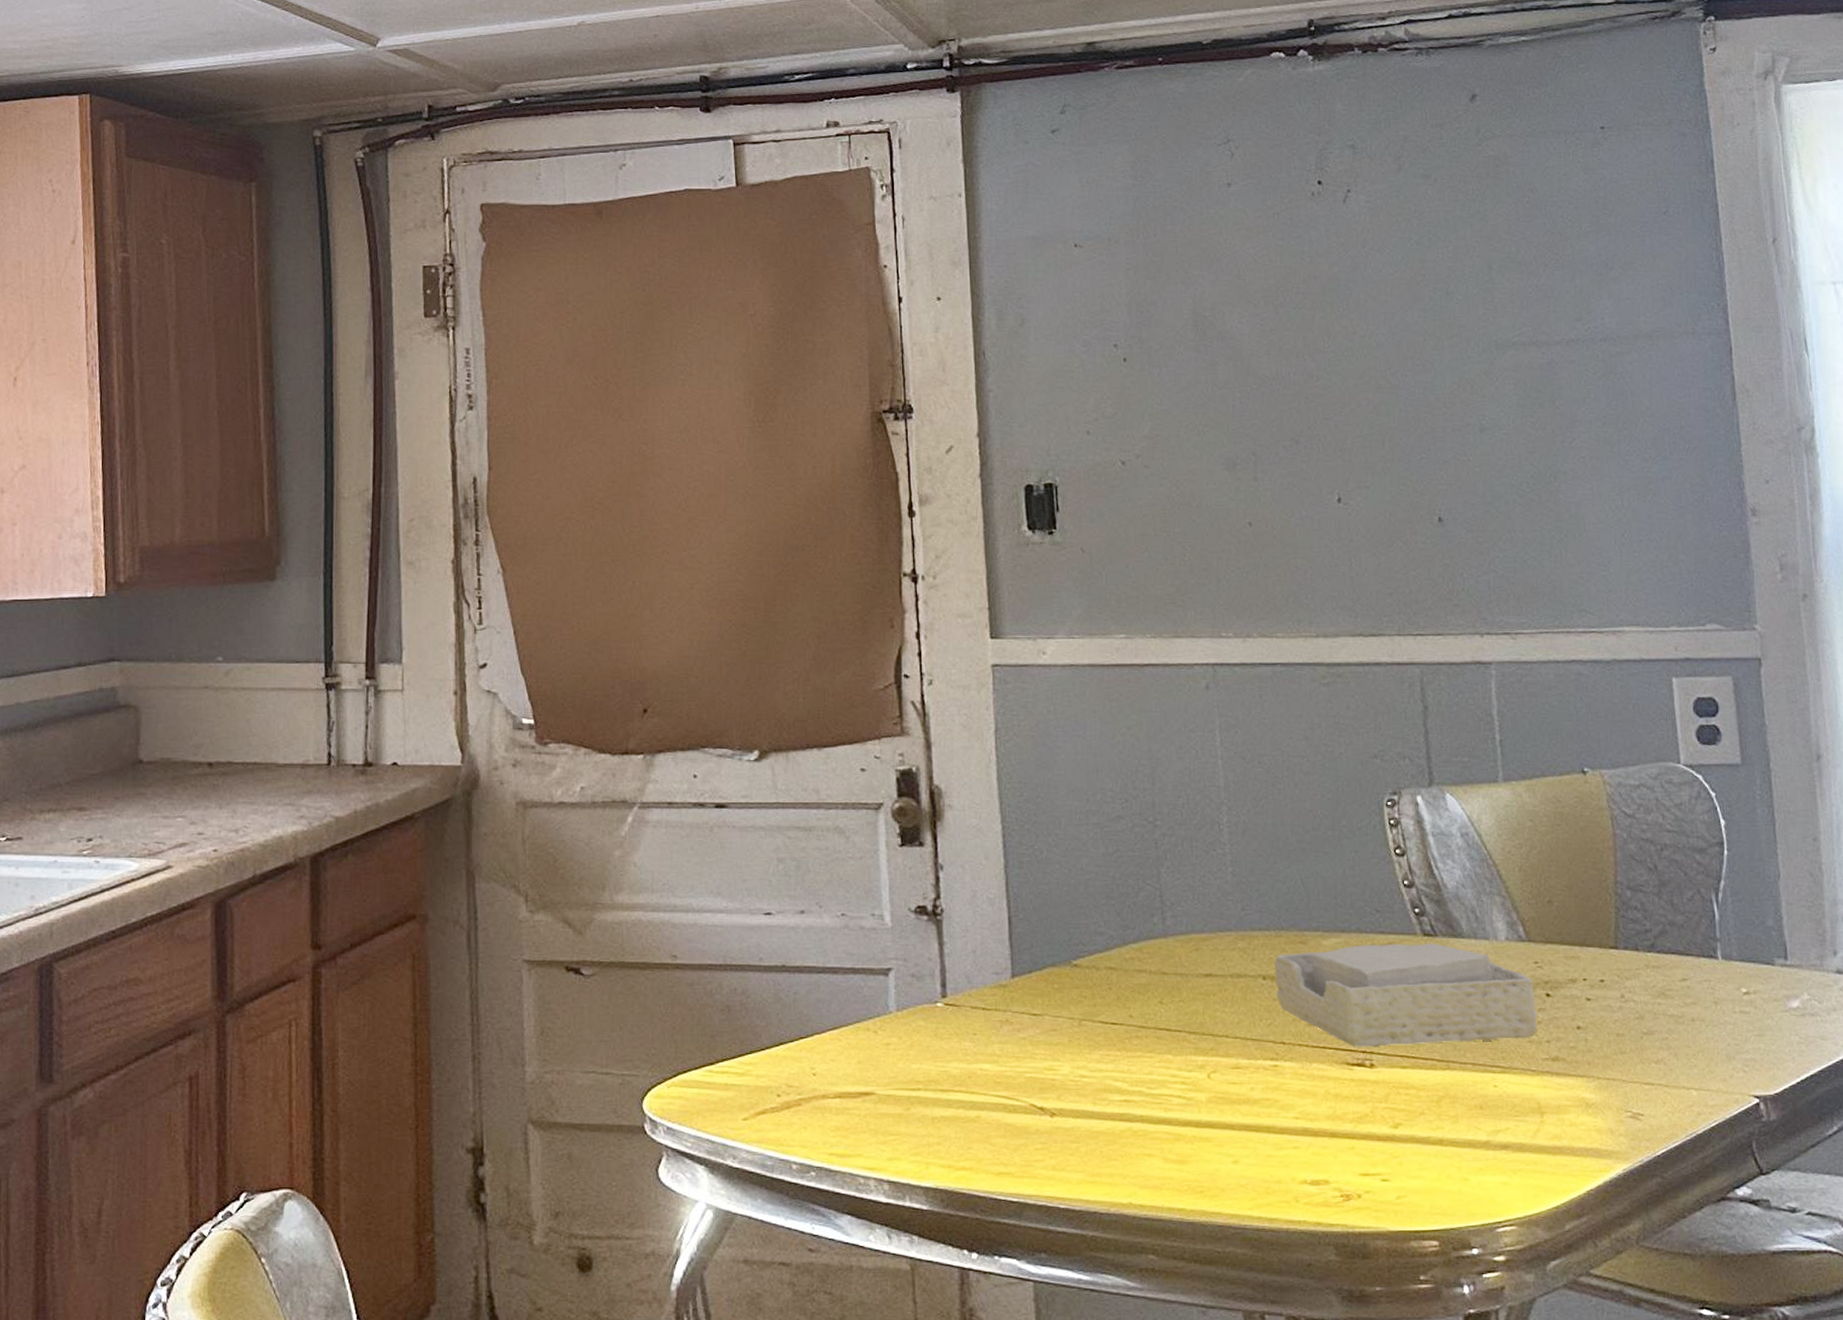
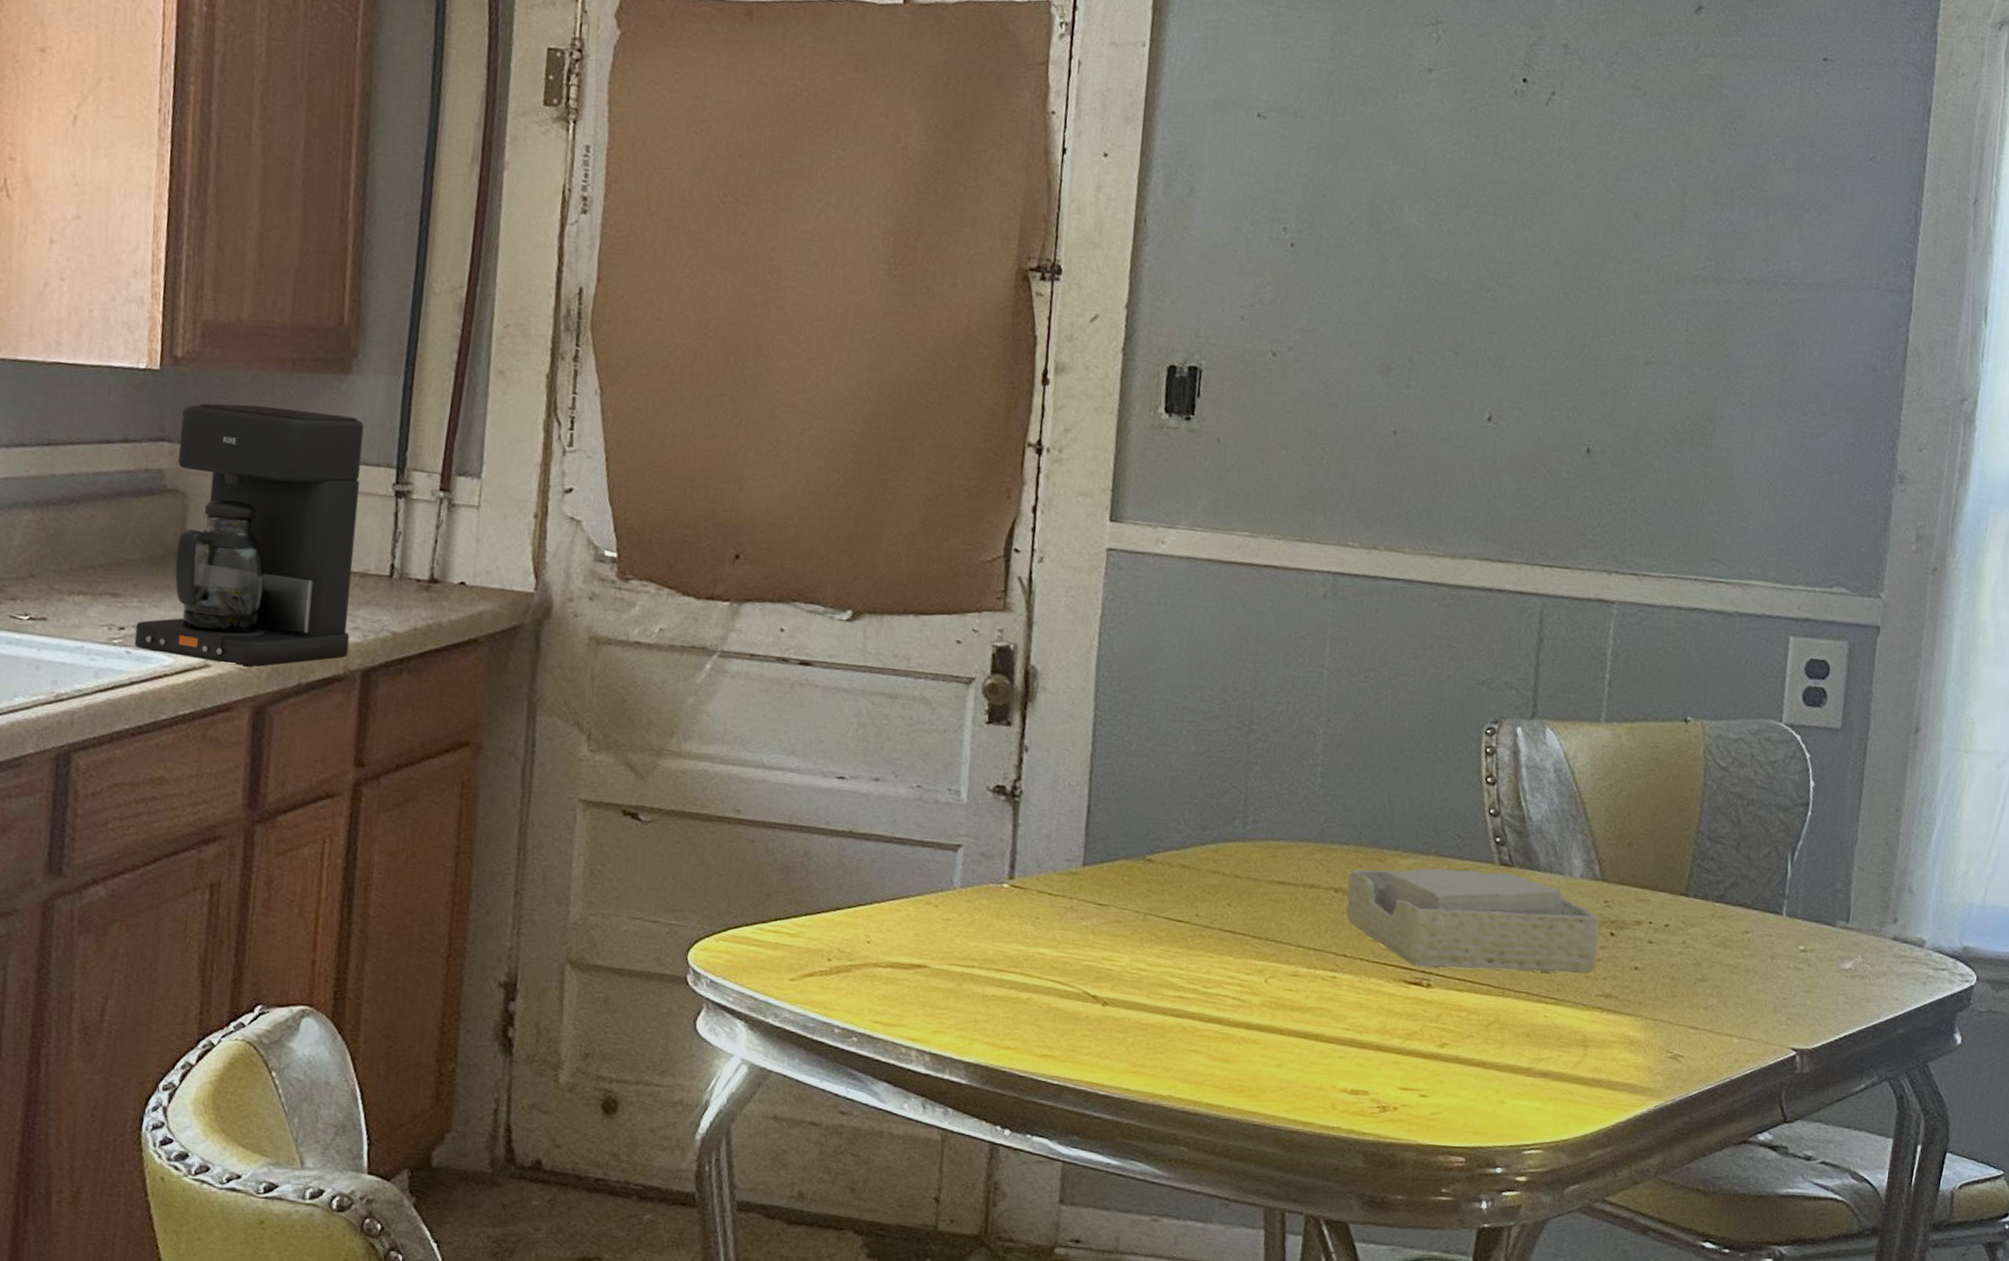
coffee maker: none [102,618,297,865] -> present [134,403,364,669]

